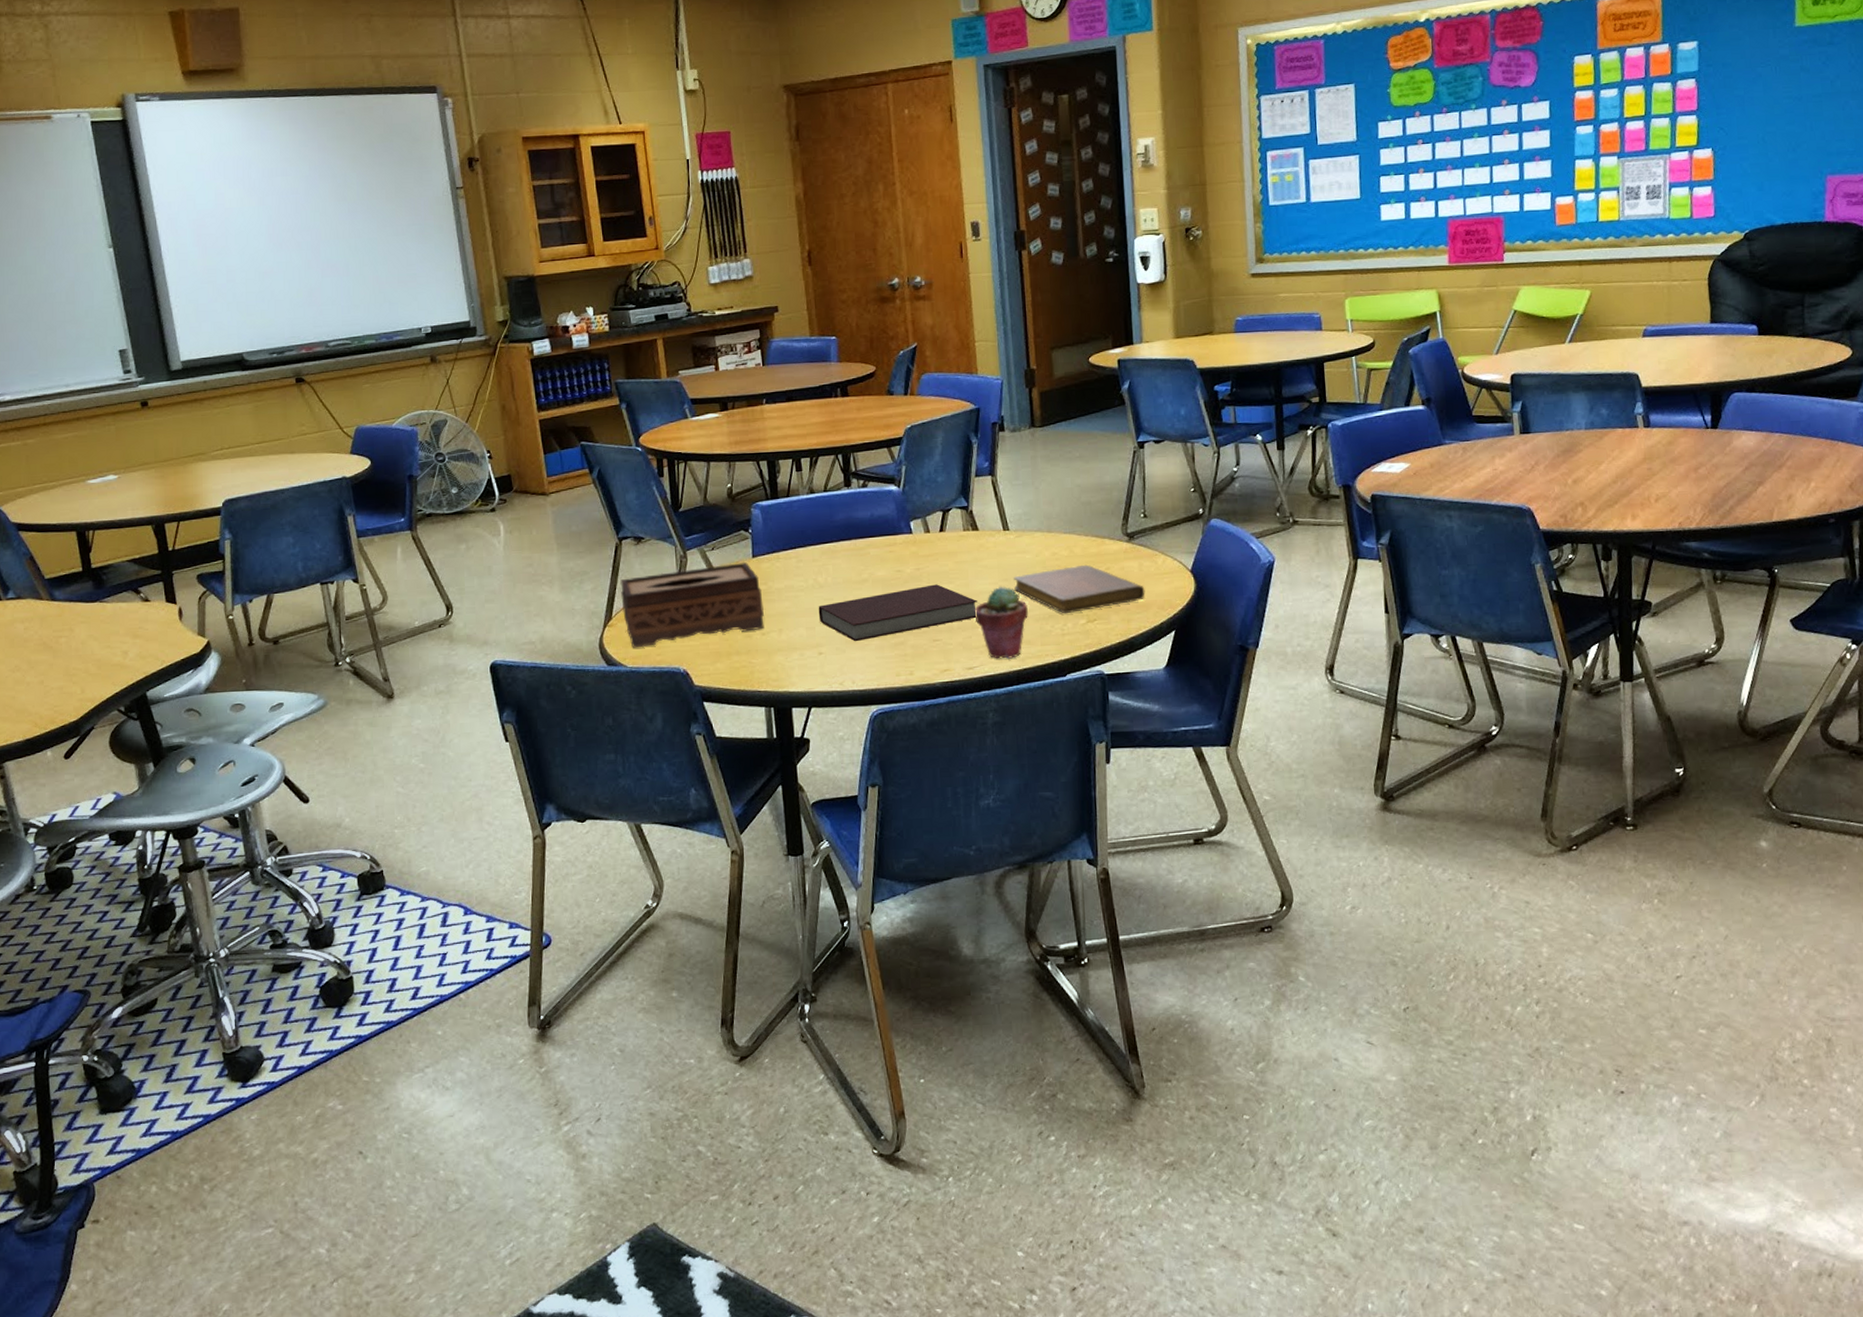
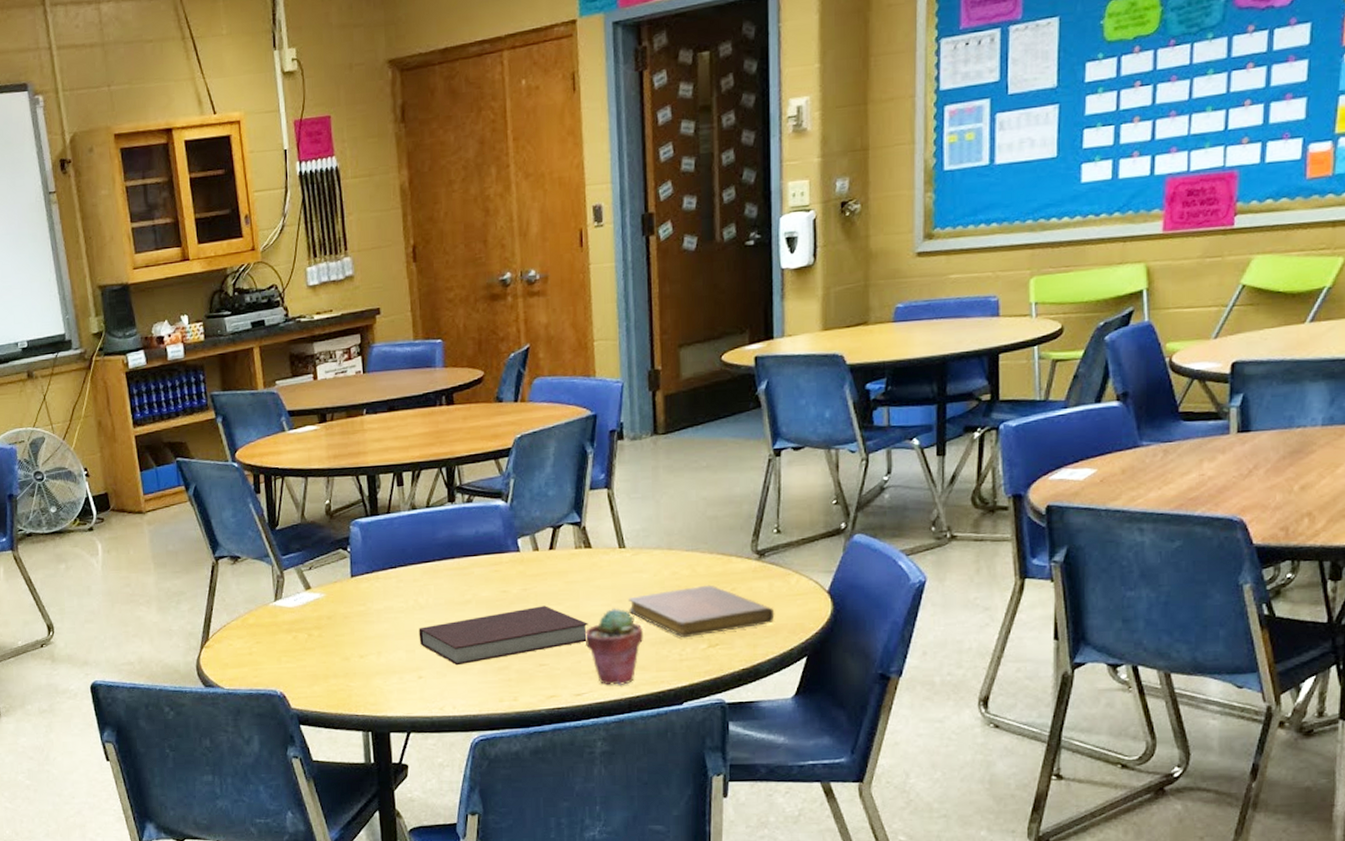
tissue box: present [620,562,764,648] -> none [217,582,363,670]

